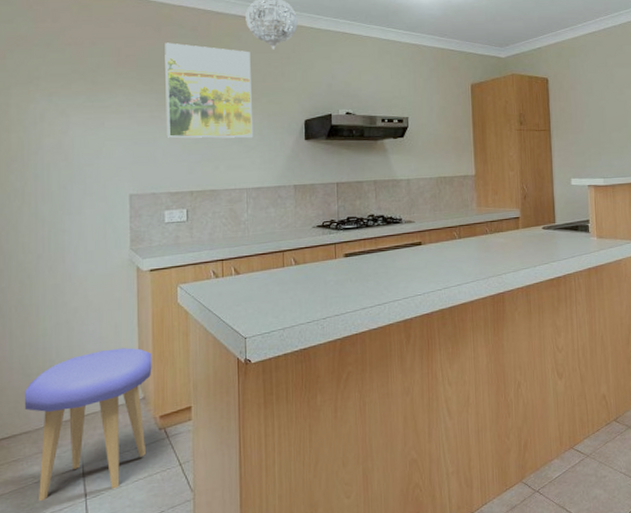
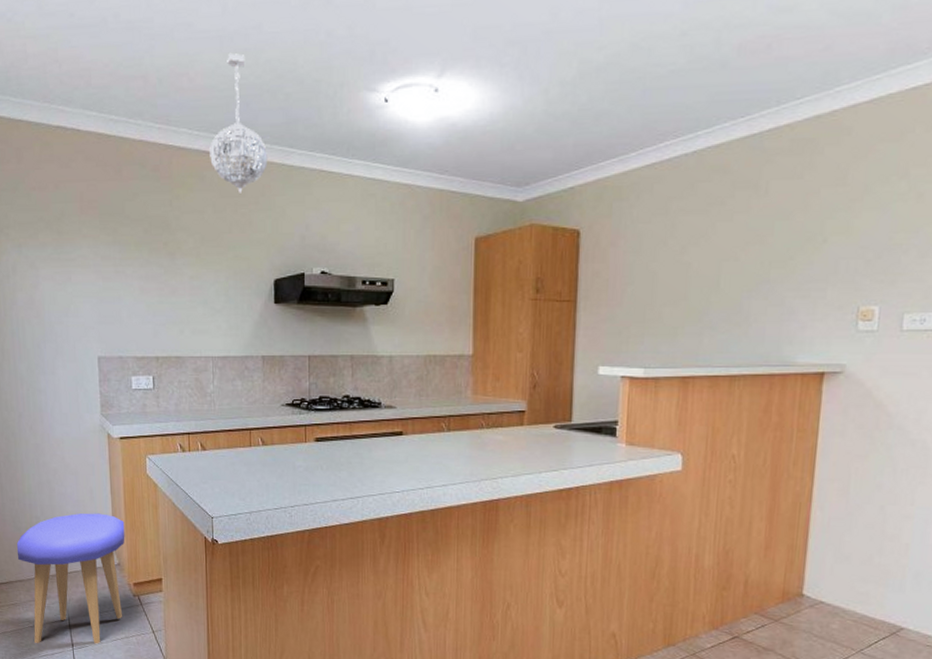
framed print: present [165,42,254,138] -> none [126,185,219,299]

